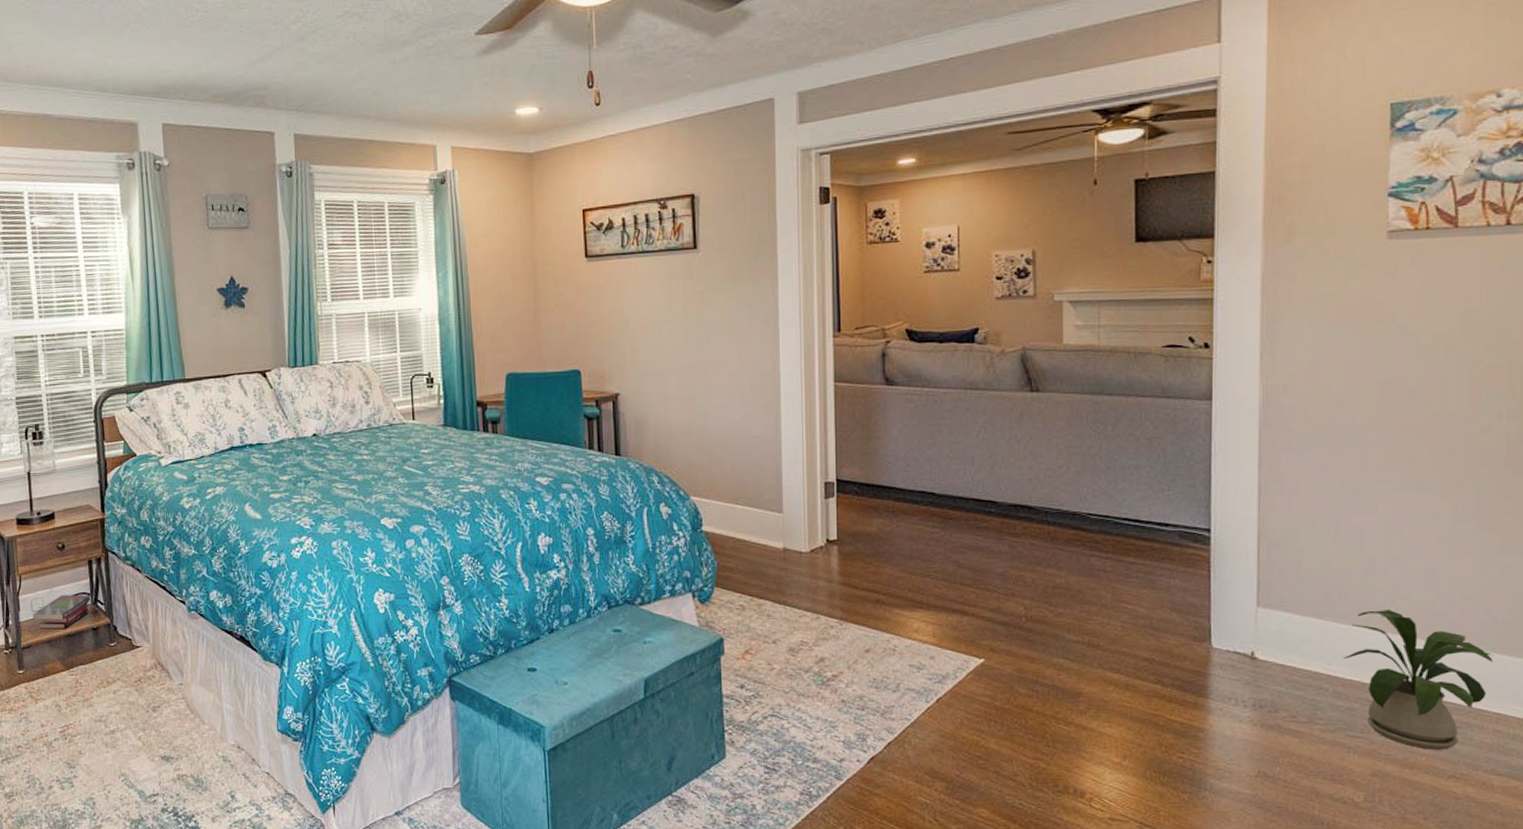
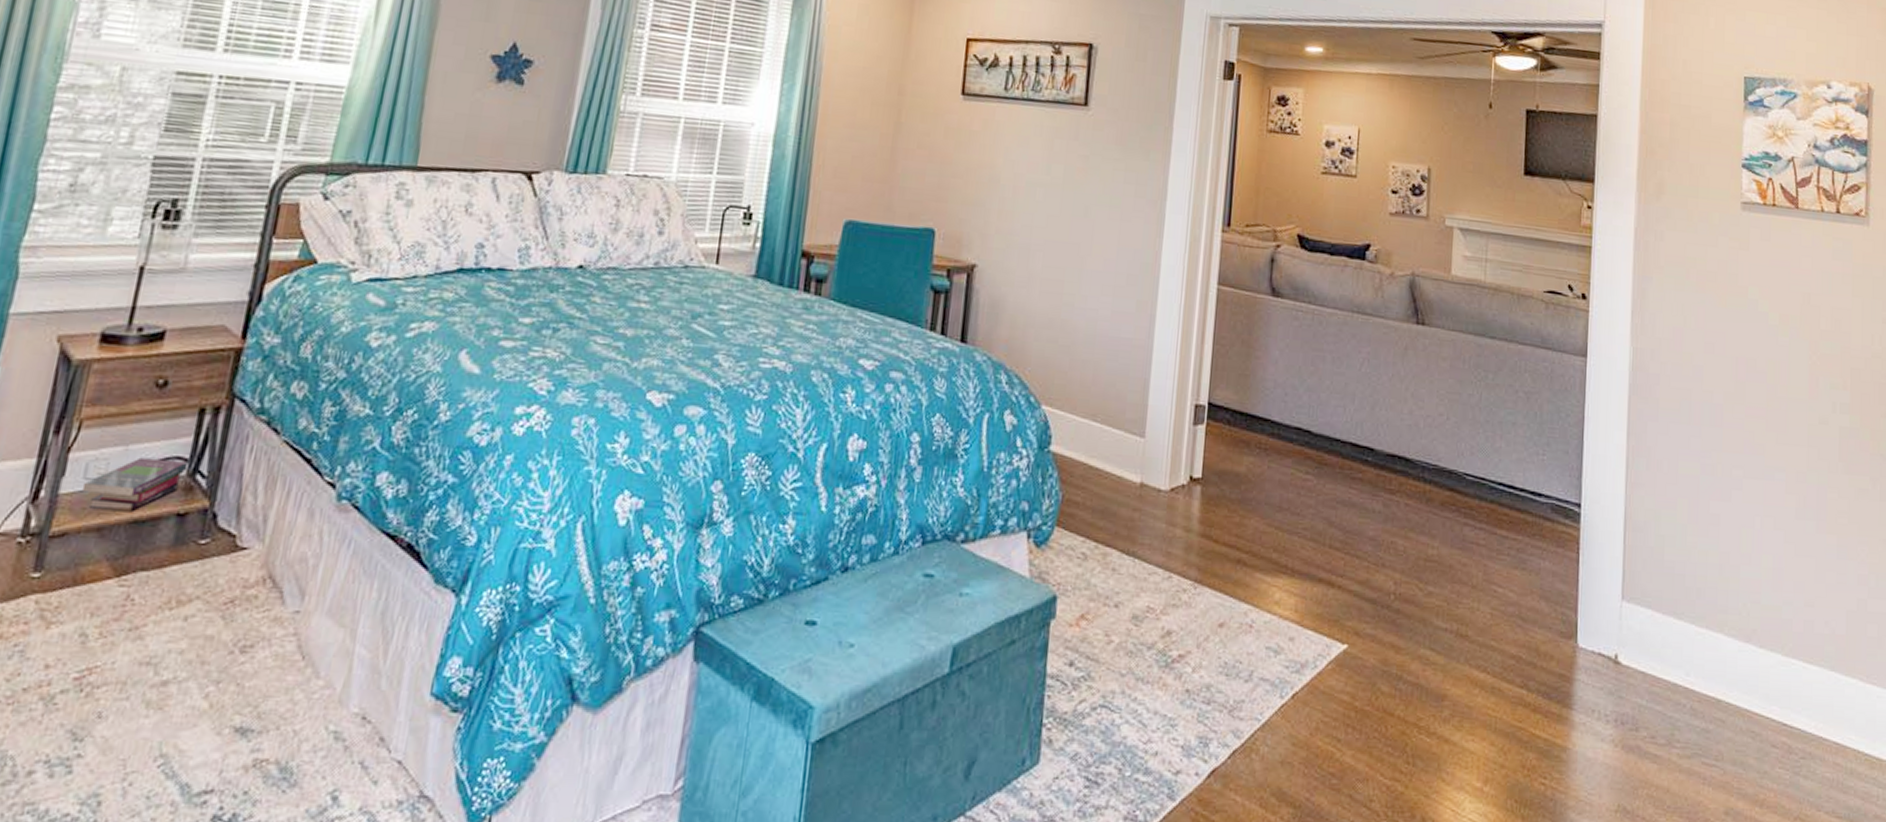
house plant: present [1342,610,1493,750] -> none [1699,613,1832,785]

